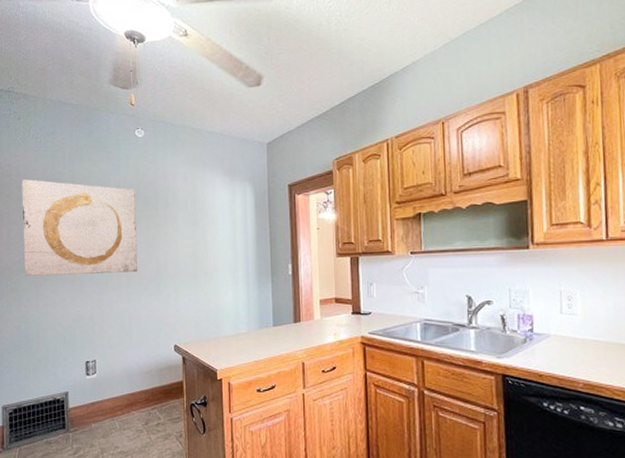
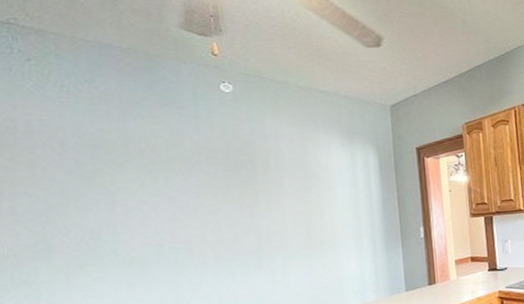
wall art: present [22,179,137,276] -> none [36,138,229,263]

